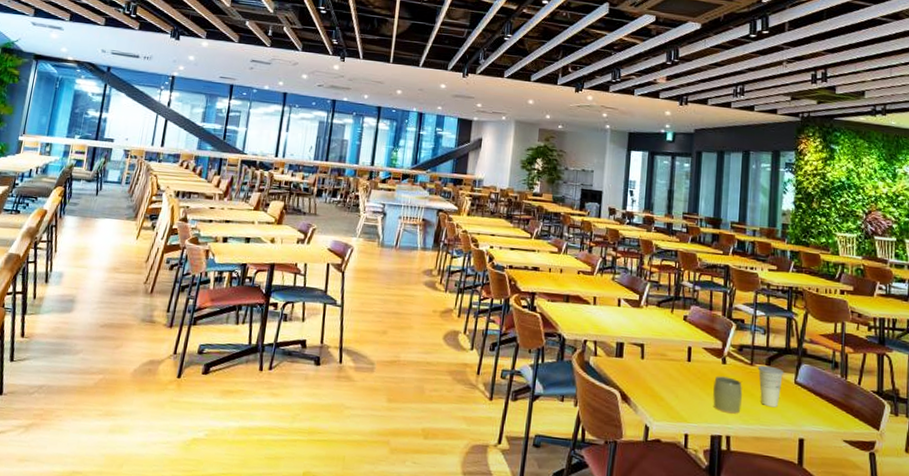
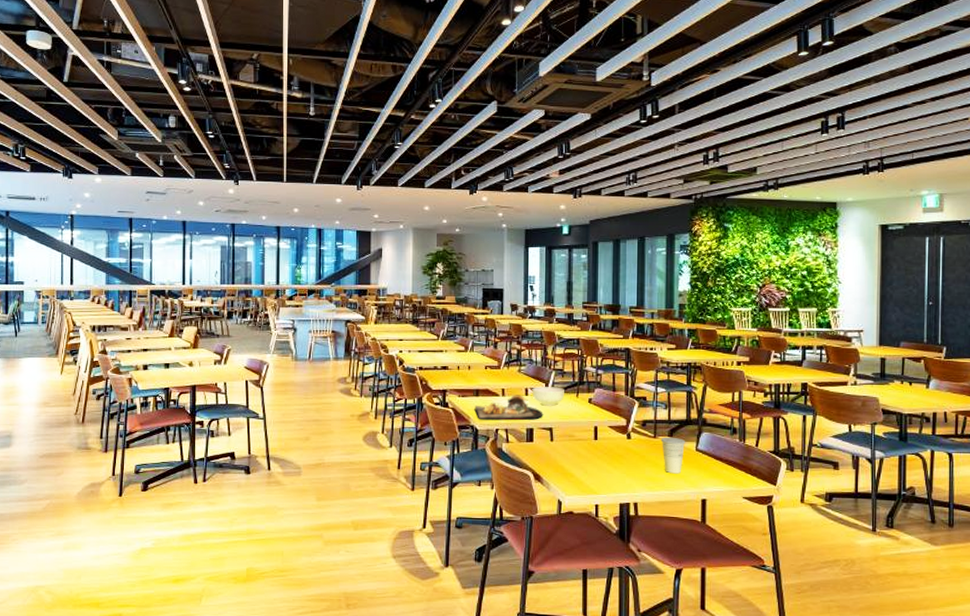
food tray: none [563,304,636,333] -> present [474,395,544,420]
bowl: none [625,298,660,321] -> present [532,387,565,406]
mug: present [713,376,743,414] -> none [620,450,648,483]

